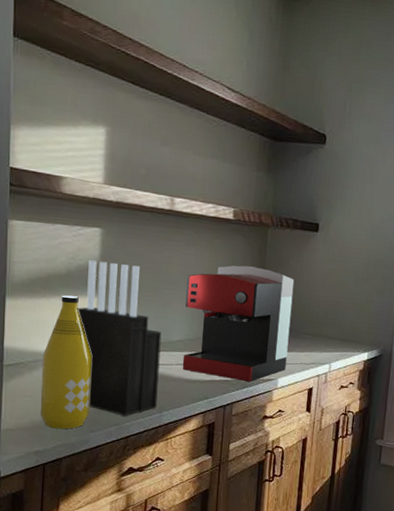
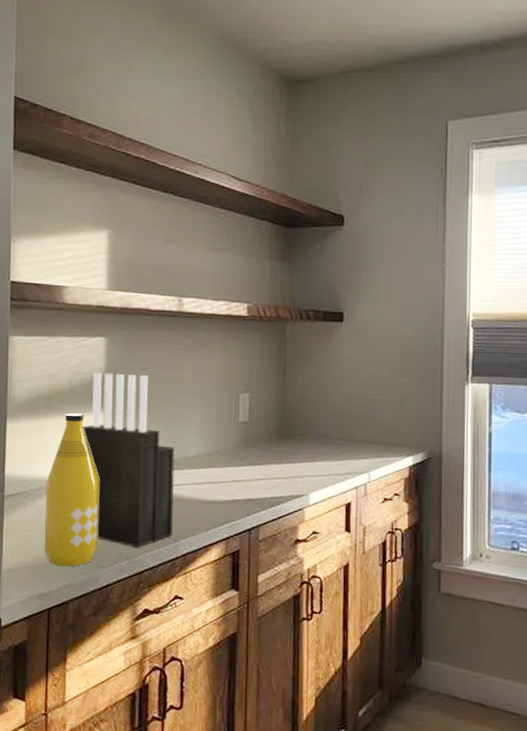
coffee maker: present [182,265,295,382] -> none [199,366,320,499]

